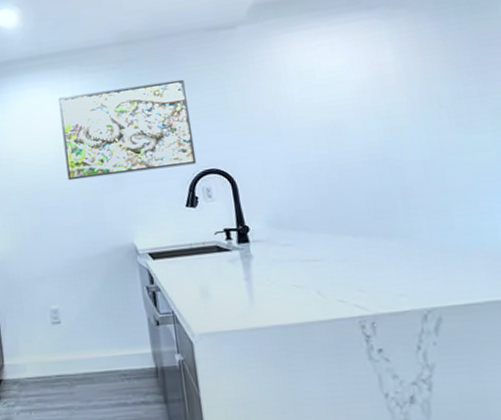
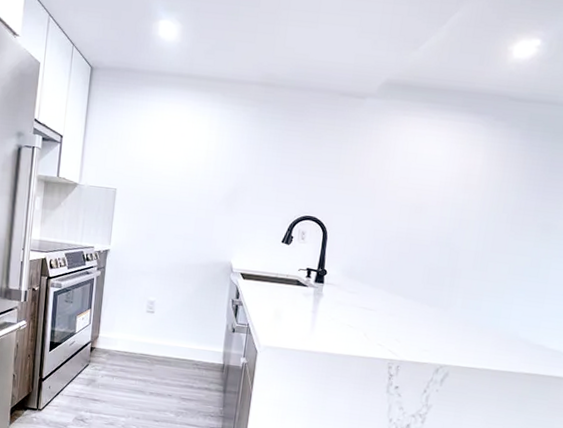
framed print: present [58,79,197,181] -> none [188,119,310,209]

